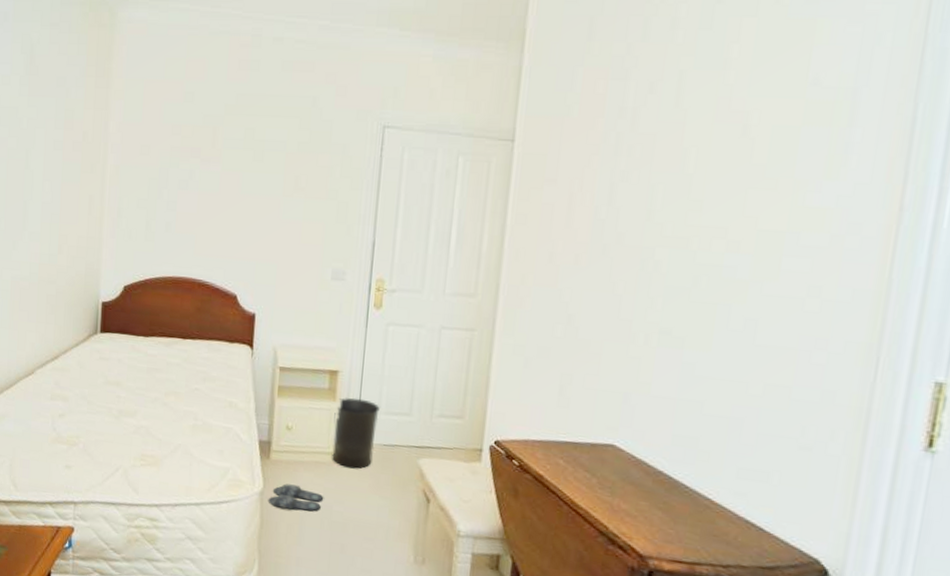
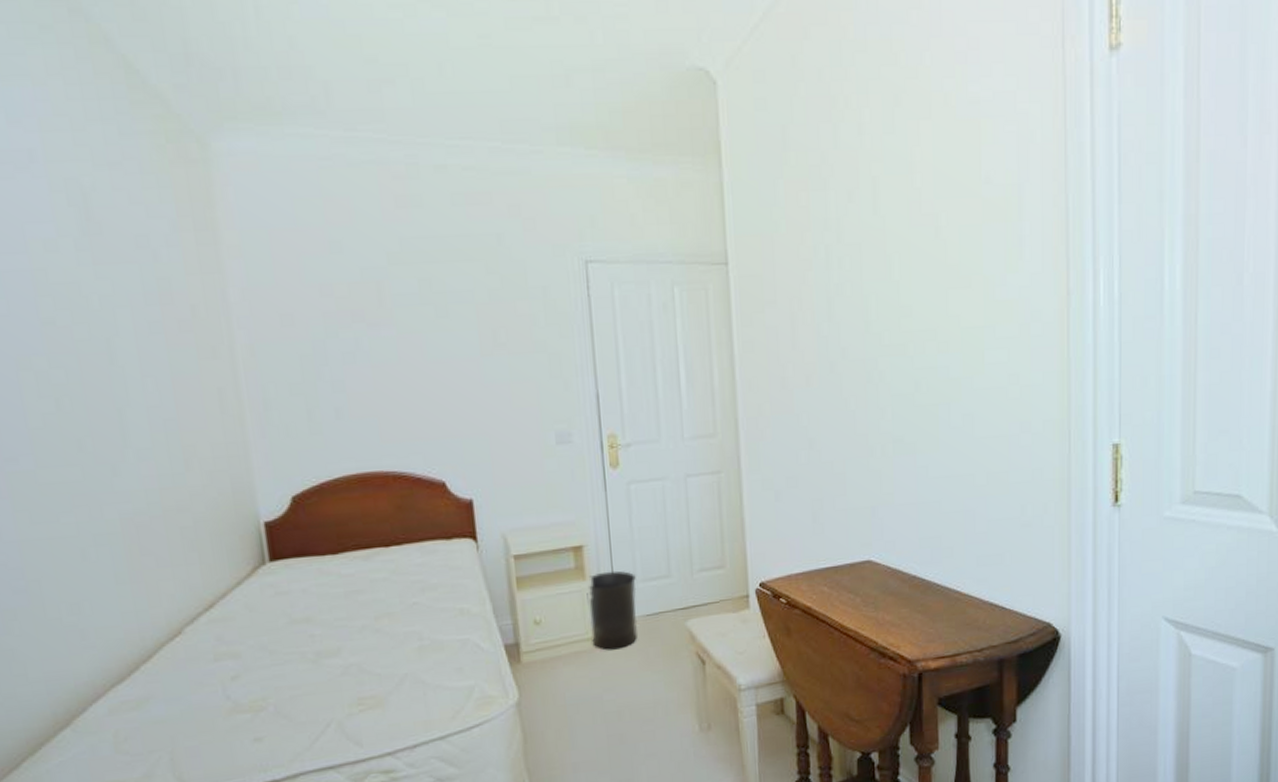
slippers: present [268,483,323,512] -> none [527,684,590,716]

